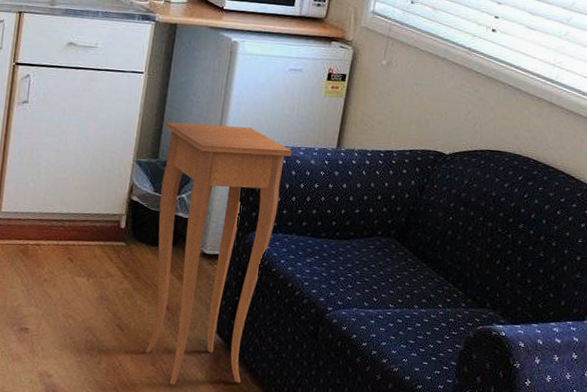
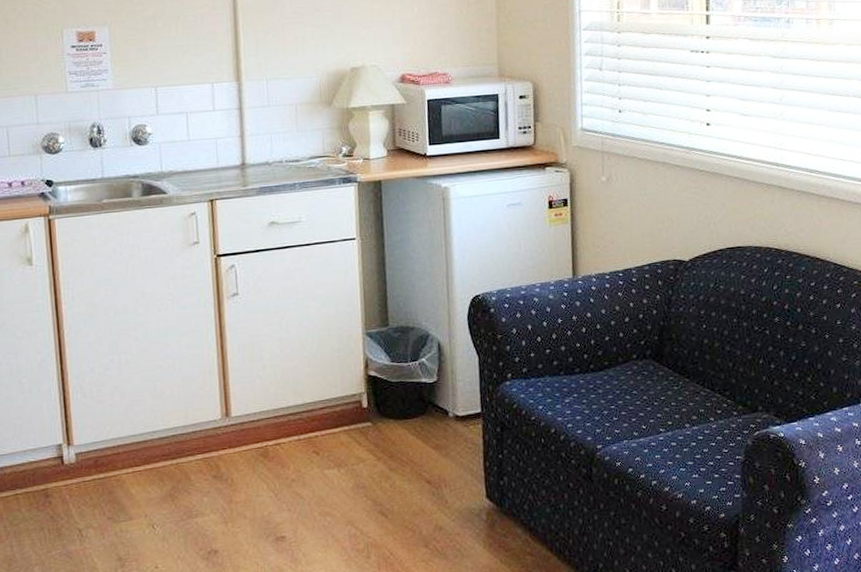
side table: present [145,121,292,385] -> none [390,273,528,563]

